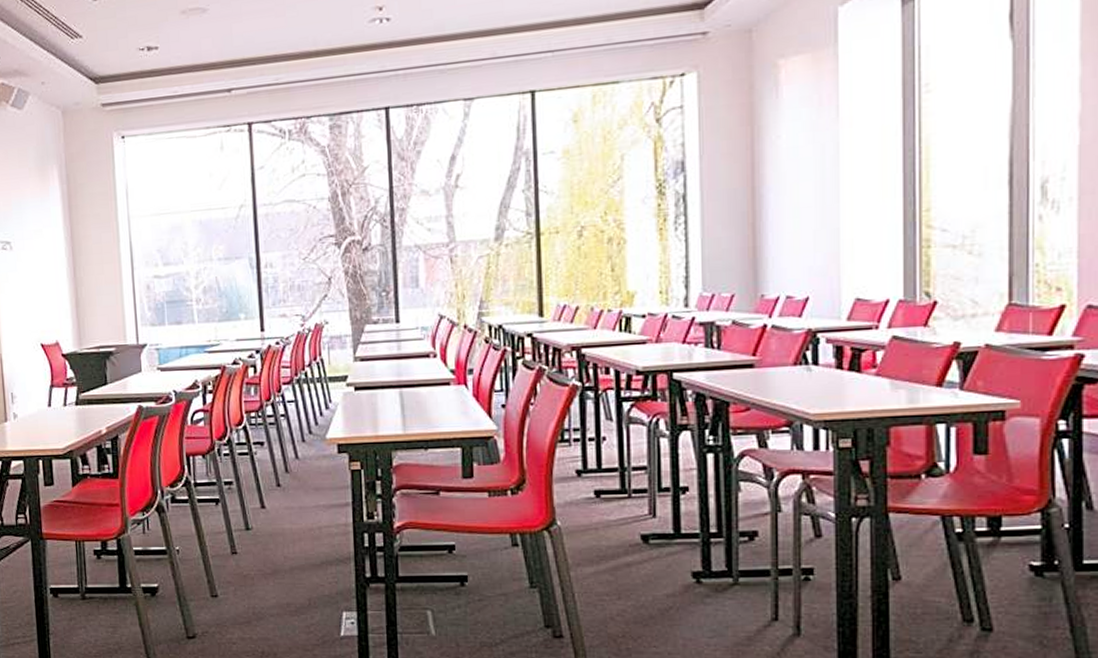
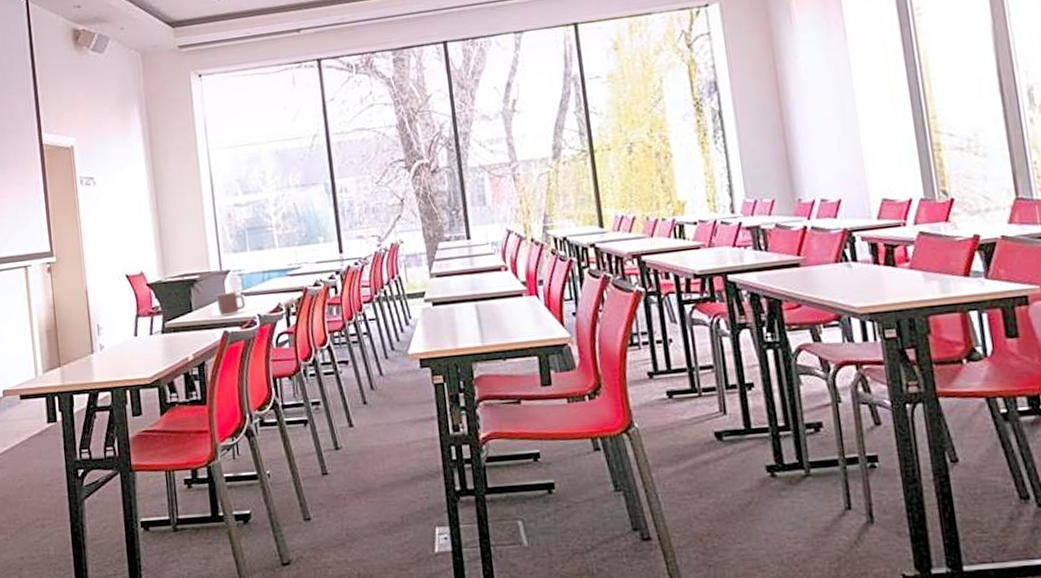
mug: none [132,366,161,391] -> present [216,291,245,317]

